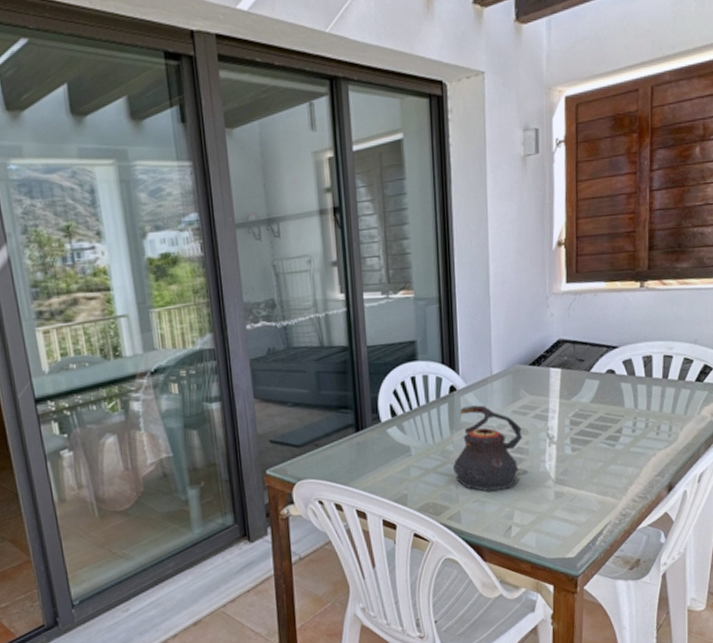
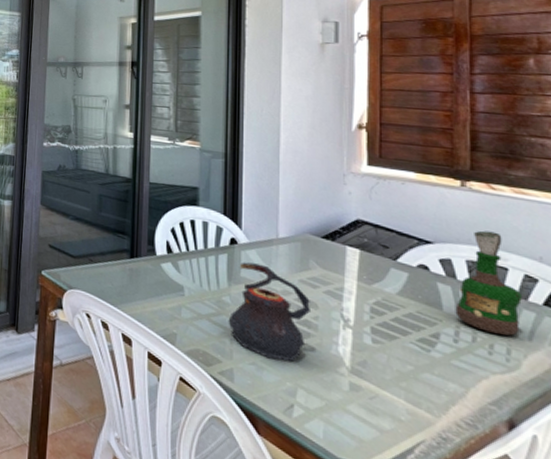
grog bottle: none [634,325,681,416] -> present [455,230,522,336]

